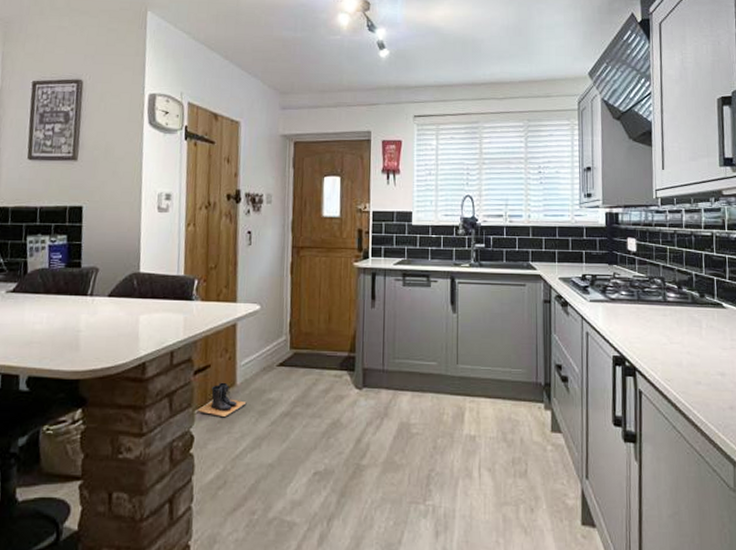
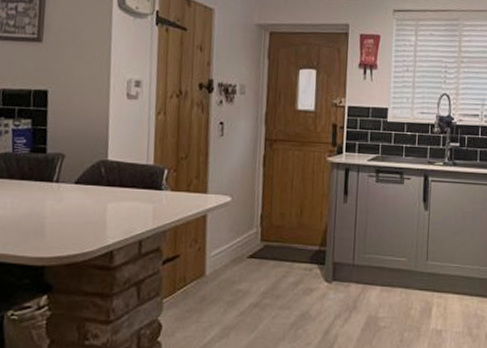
boots: present [197,382,247,418] -> none [165,272,216,307]

